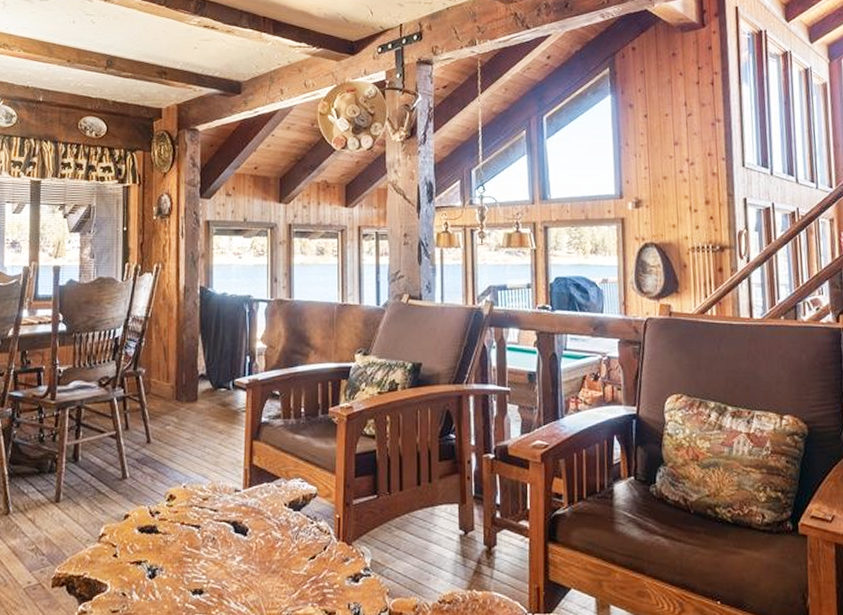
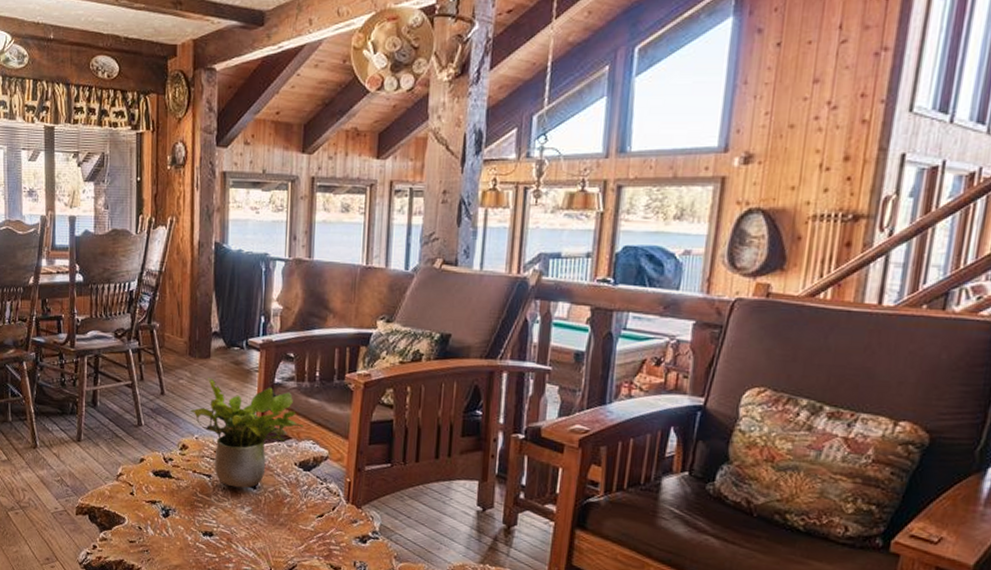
potted plant: none [178,421,292,536] -> present [190,377,304,489]

